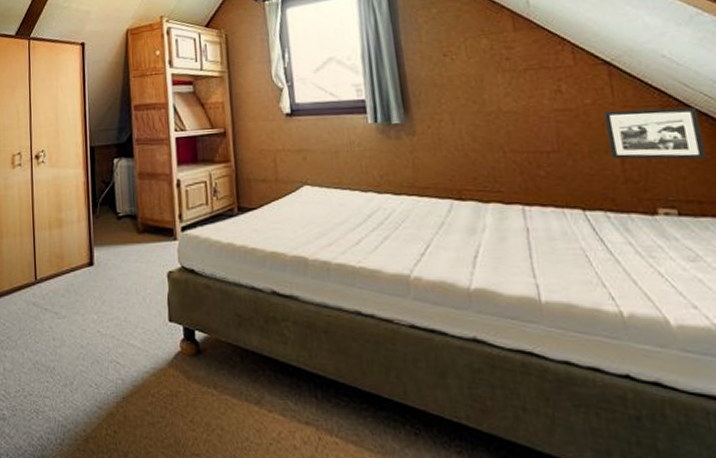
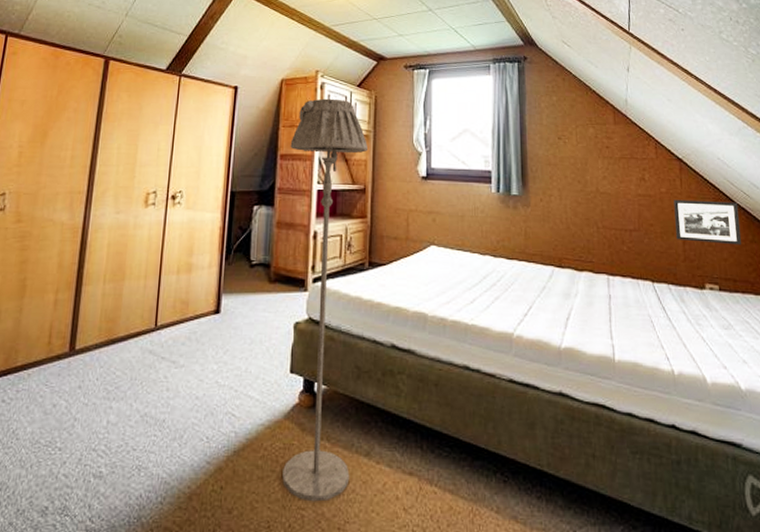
floor lamp: none [142,42,242,449] -> present [282,98,368,502]

